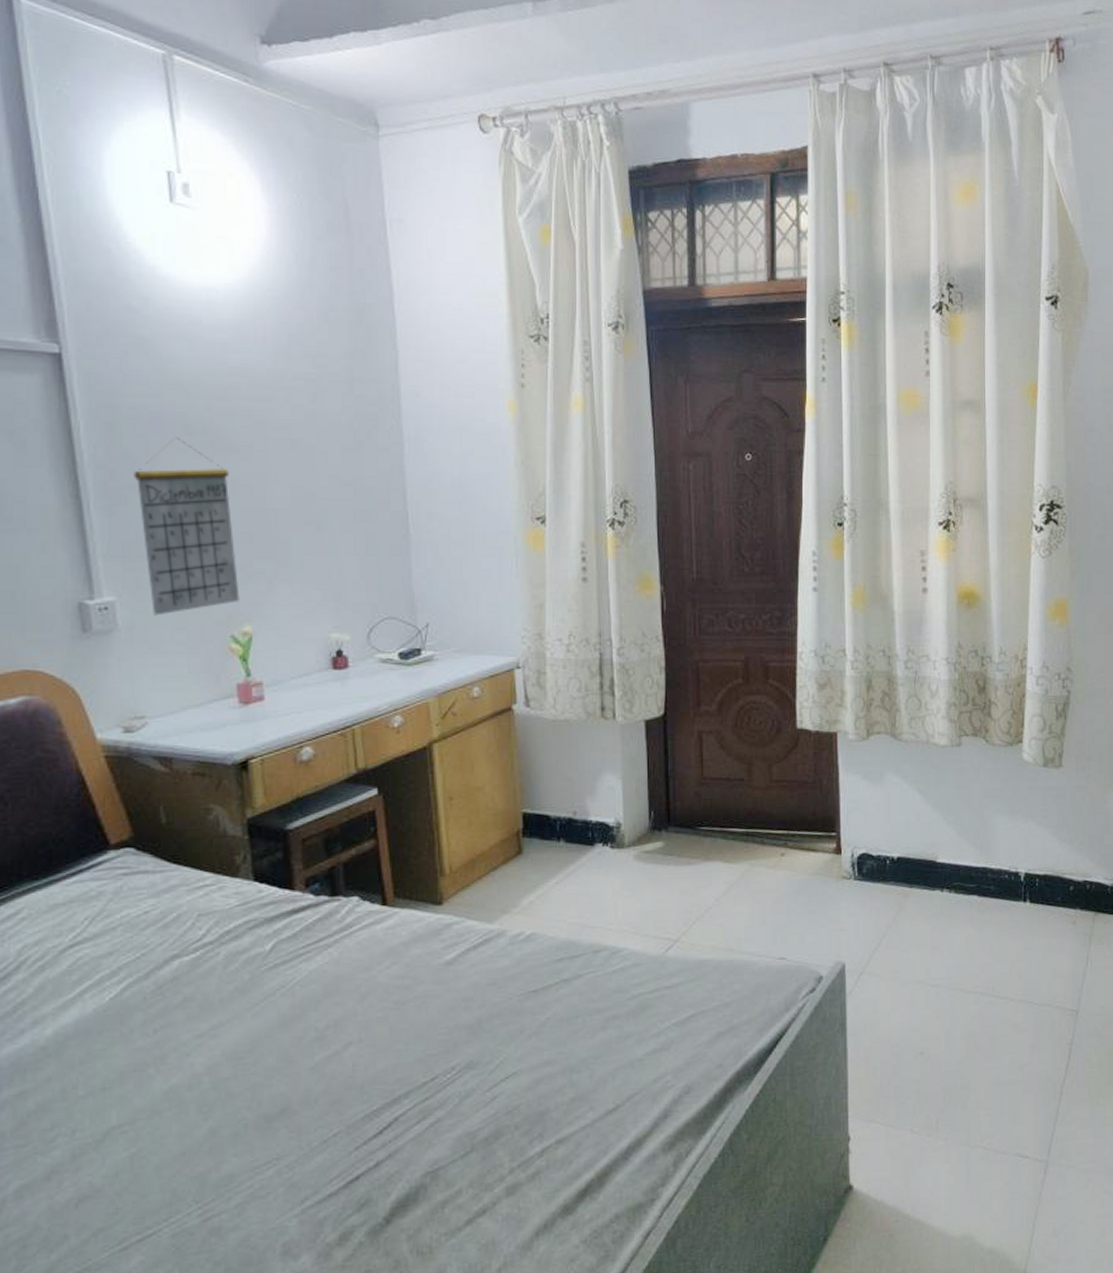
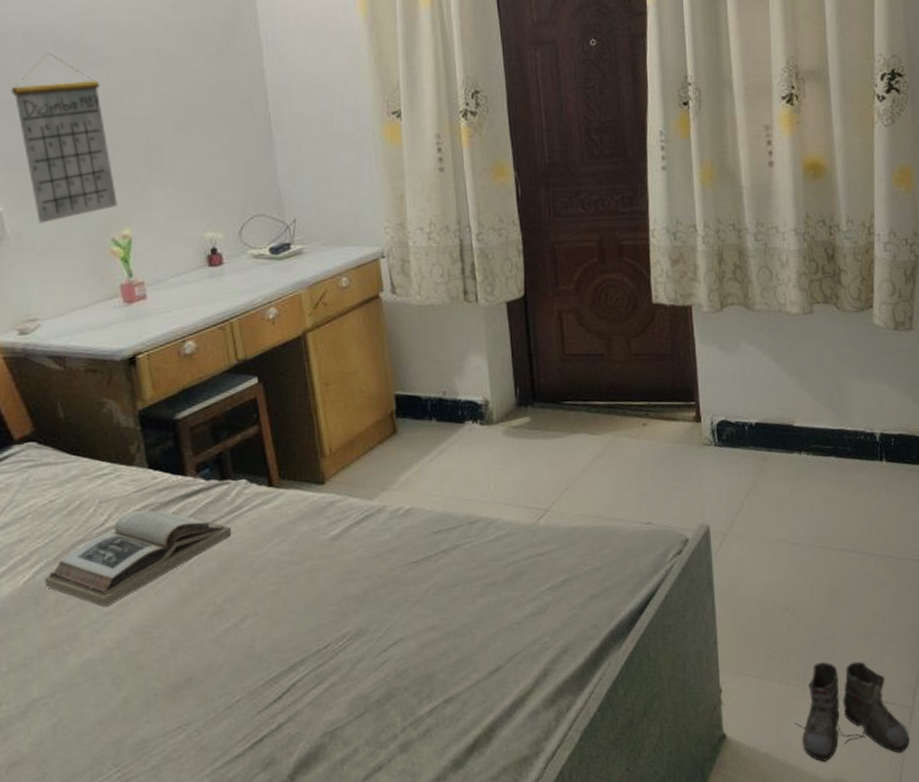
book: none [133,925,340,1029] -> present [45,510,232,607]
boots: none [923,1111,1043,1217] -> present [793,661,910,762]

